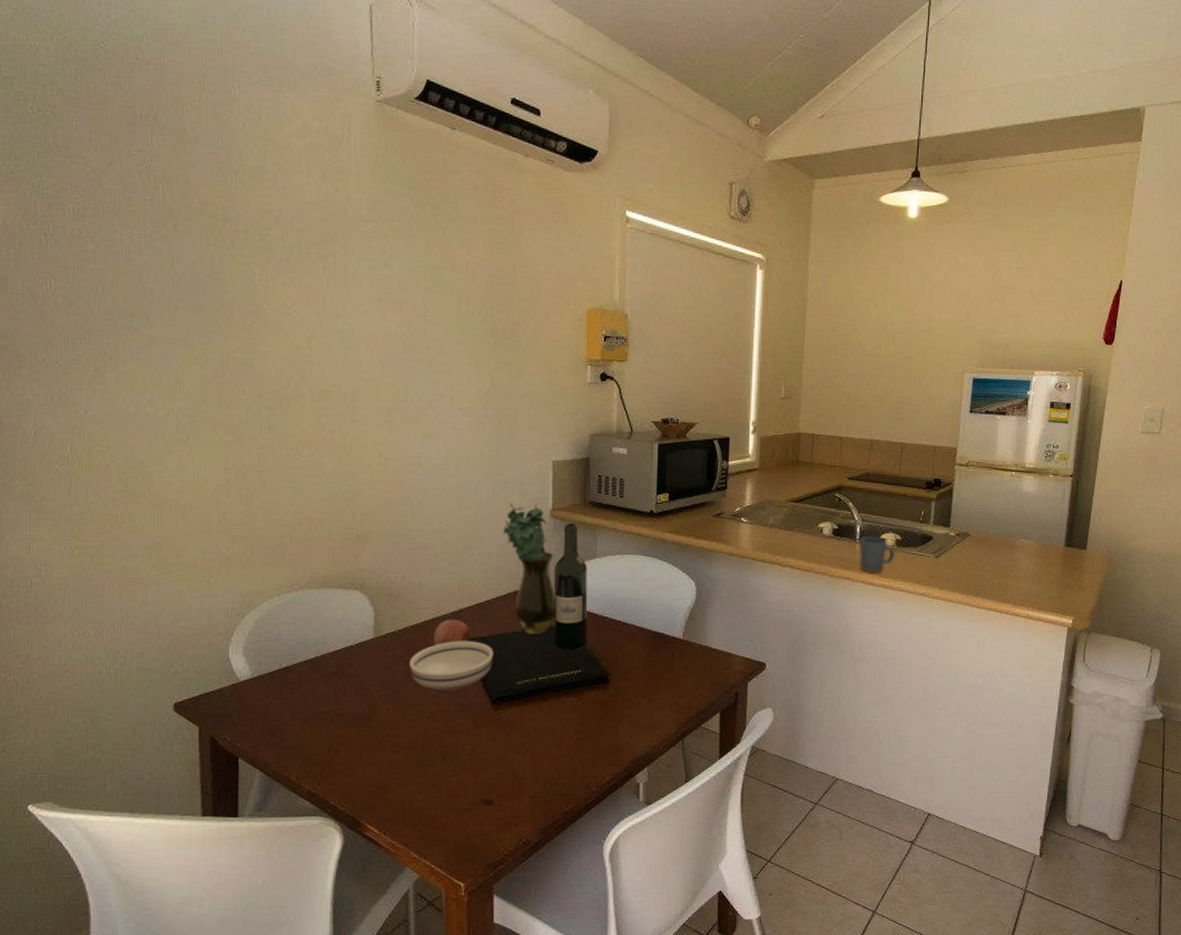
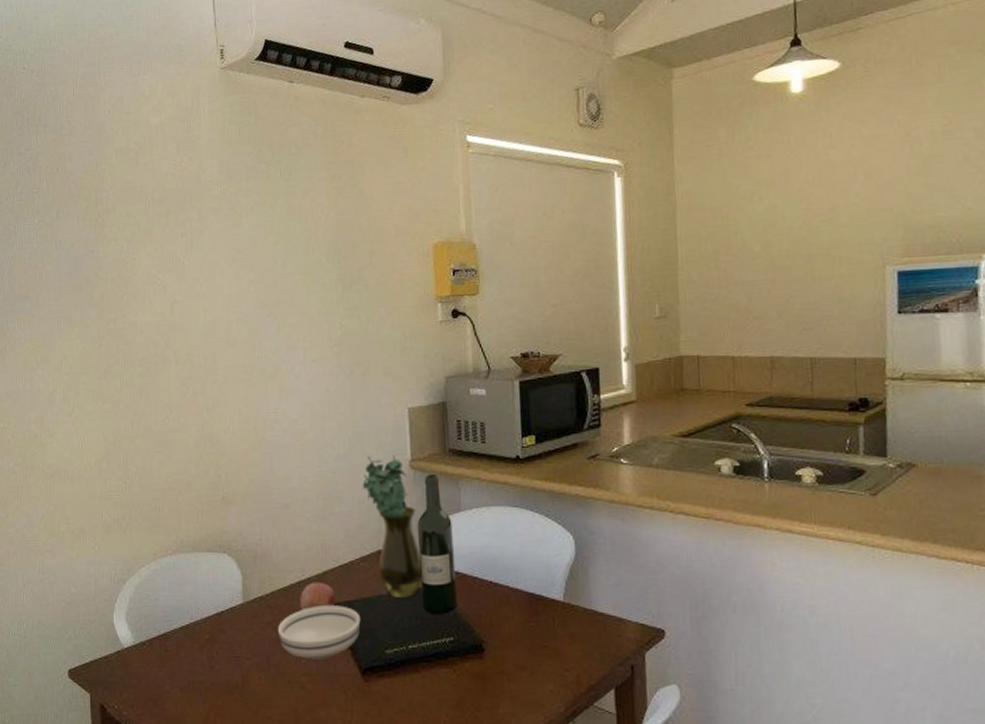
mug: present [860,537,894,573] -> none [770,473,816,518]

